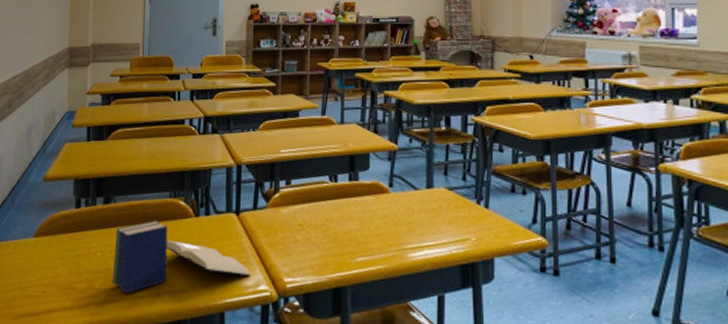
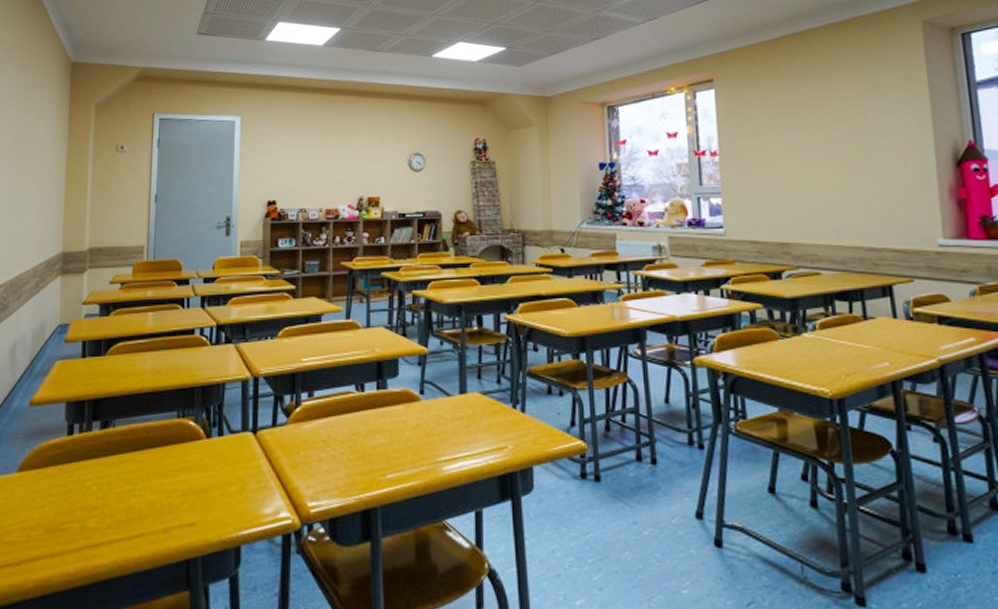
book: present [112,220,252,293] -> none [110,444,271,531]

